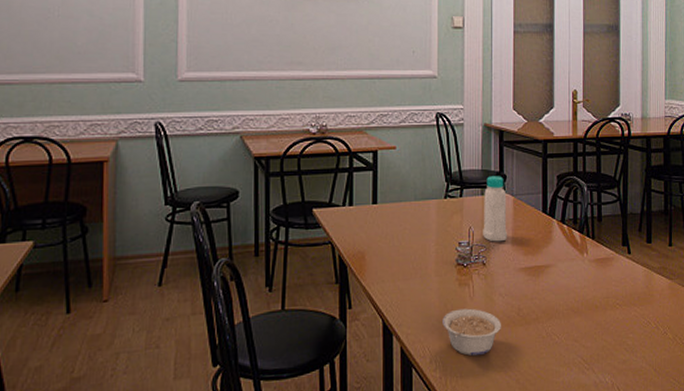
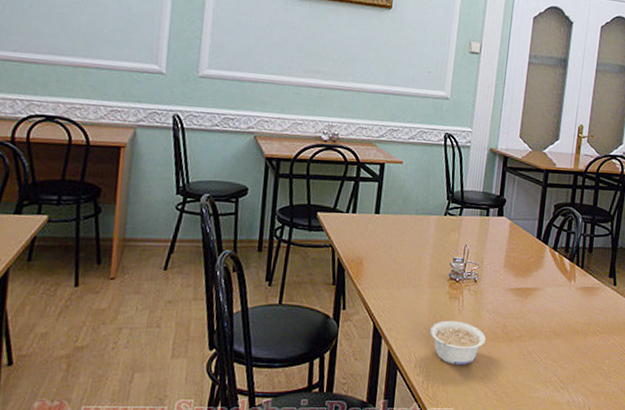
bottle: present [483,176,507,242] -> none [477,199,504,262]

